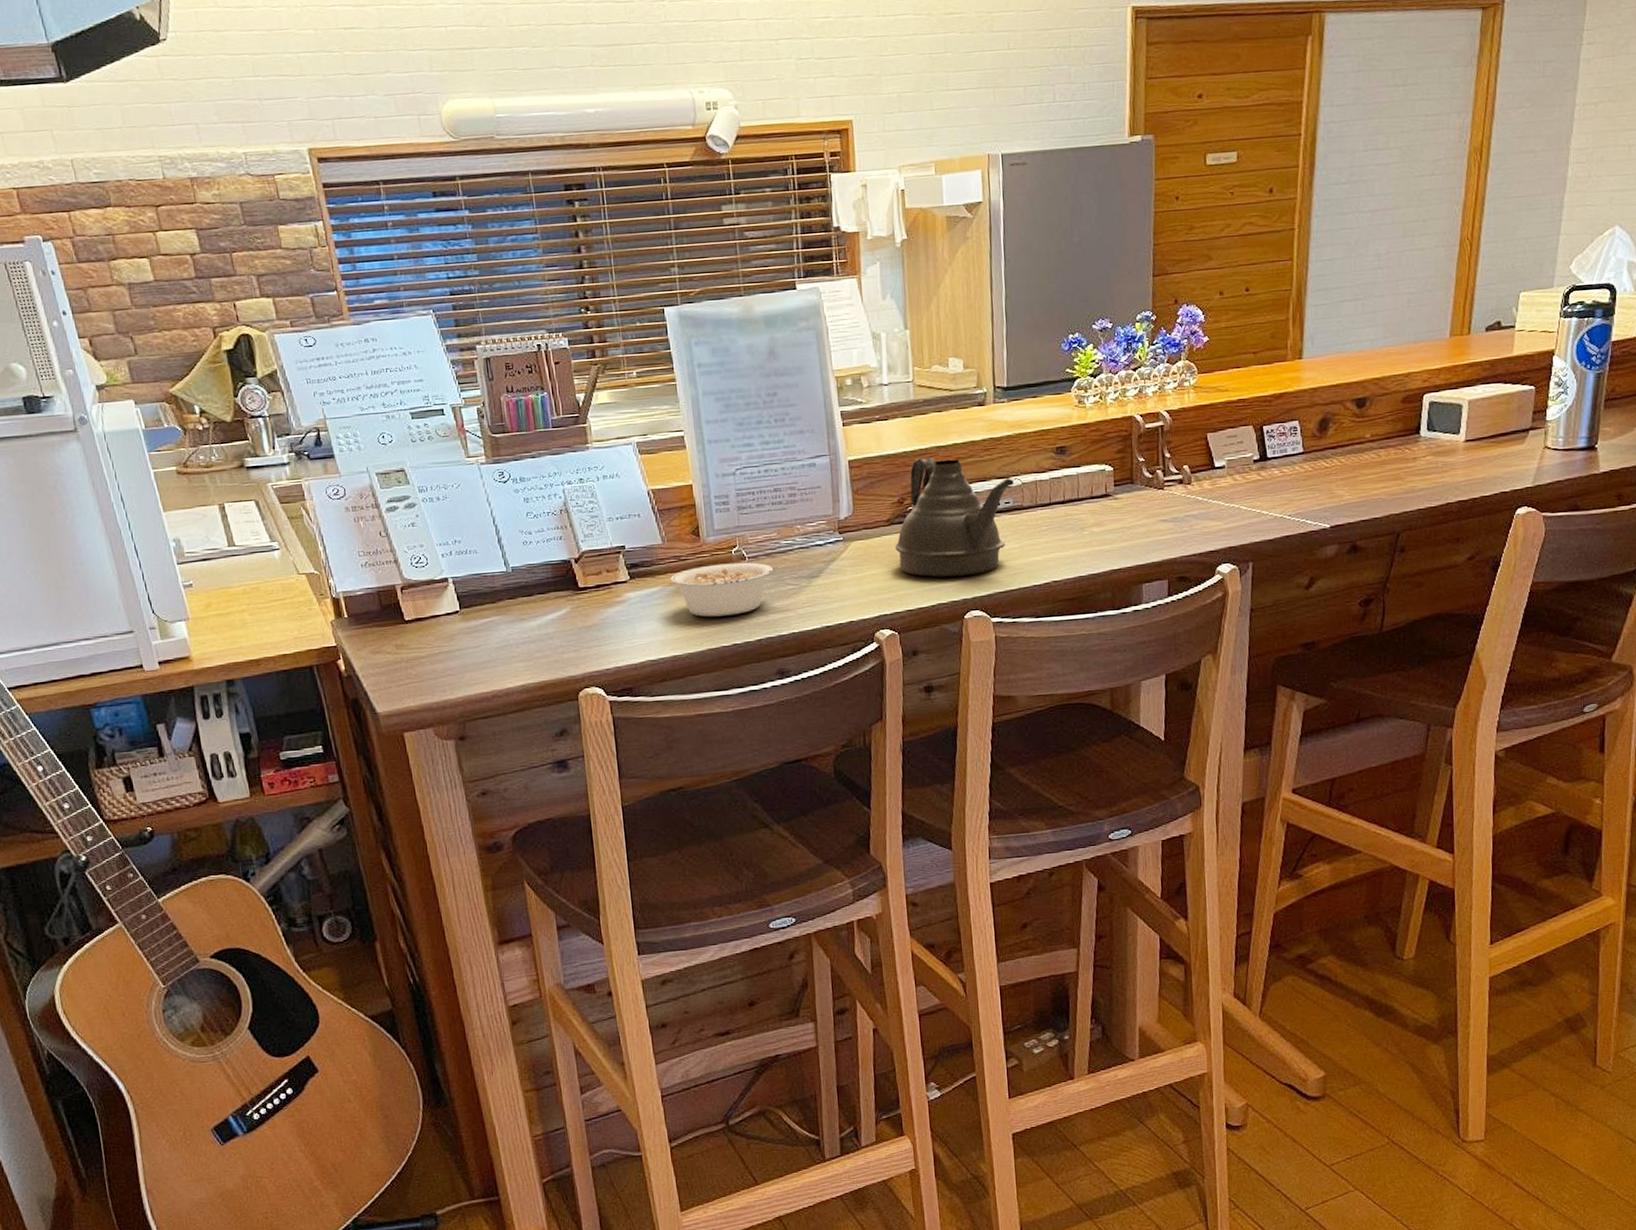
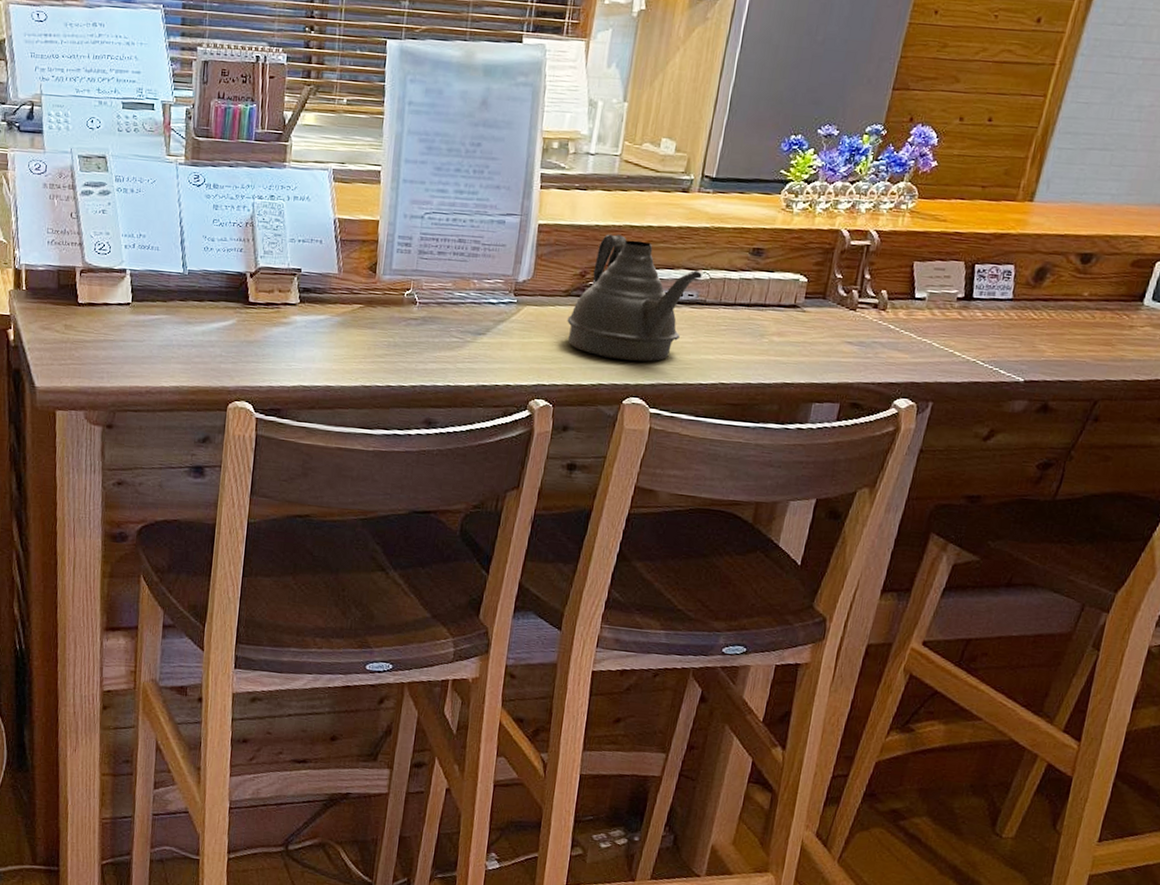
legume: present [670,562,792,617] -> none [338,303,461,357]

